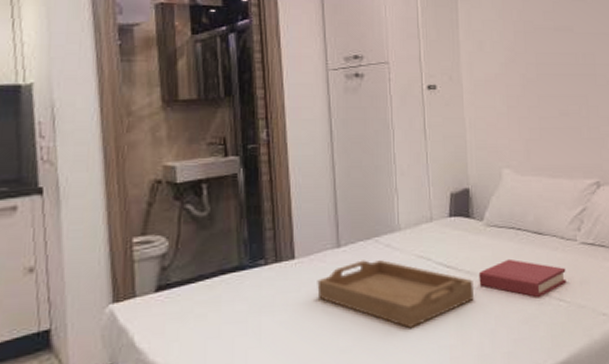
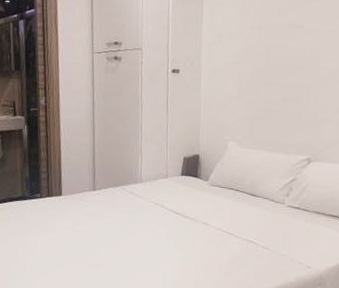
serving tray: present [317,260,475,329] -> none [77,201,197,256]
hardback book: present [478,258,567,298] -> none [200,212,273,245]

